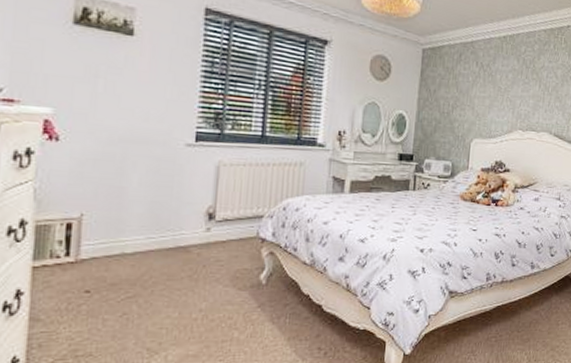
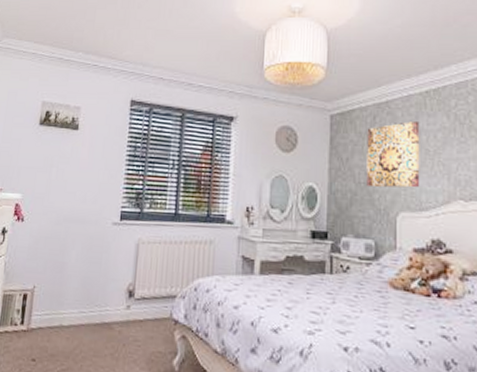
wall art: none [449,61,496,119] -> present [366,122,420,188]

